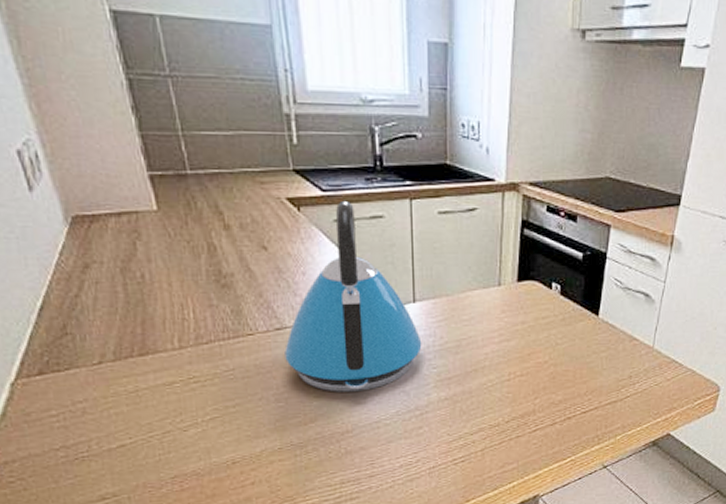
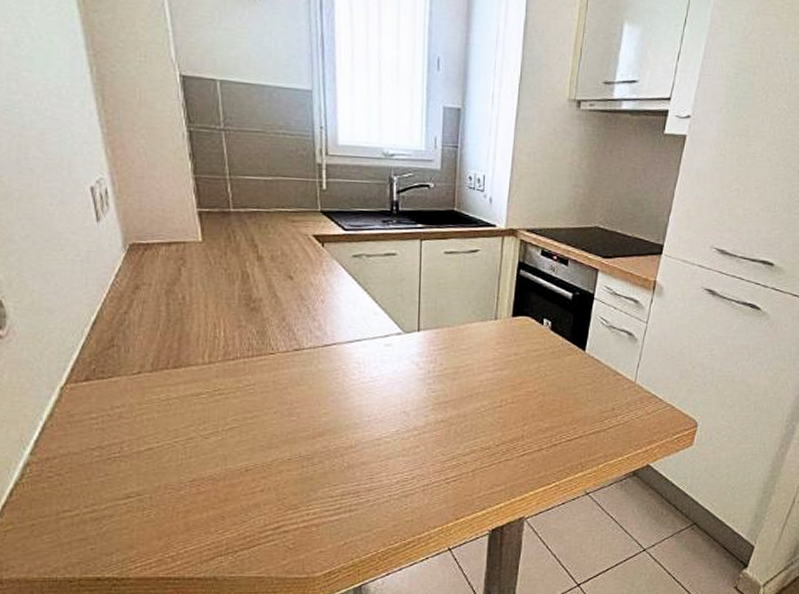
kettle: present [284,200,422,392] -> none [300,239,423,410]

